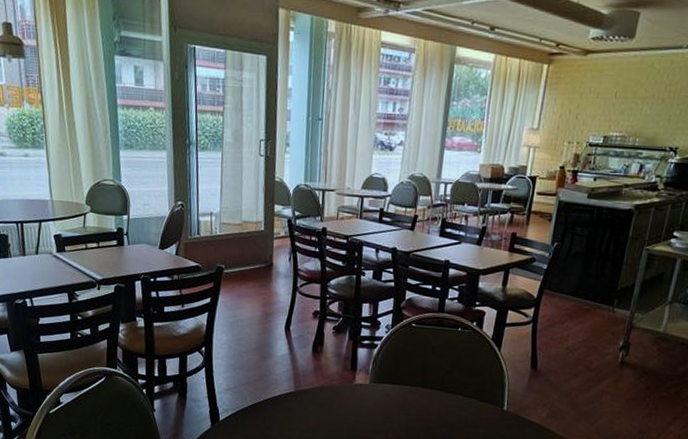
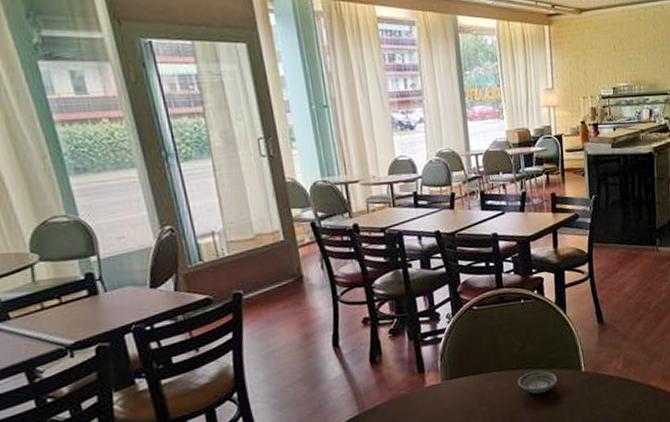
saucer: none [438,396,478,419] -> present [518,370,558,394]

